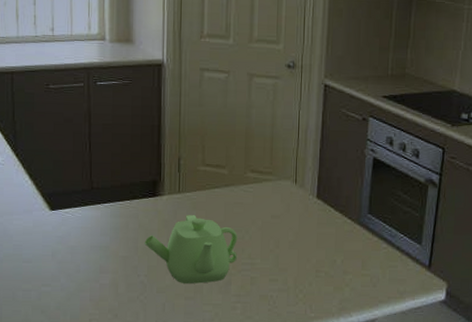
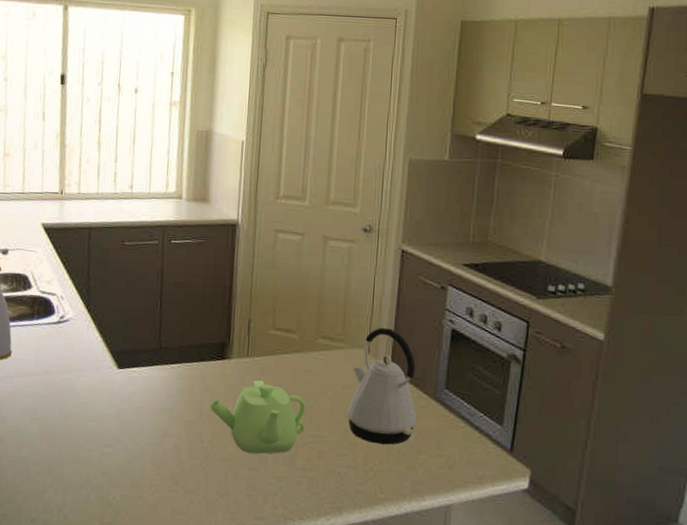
kettle: none [277,159,343,268] -> present [347,327,417,445]

